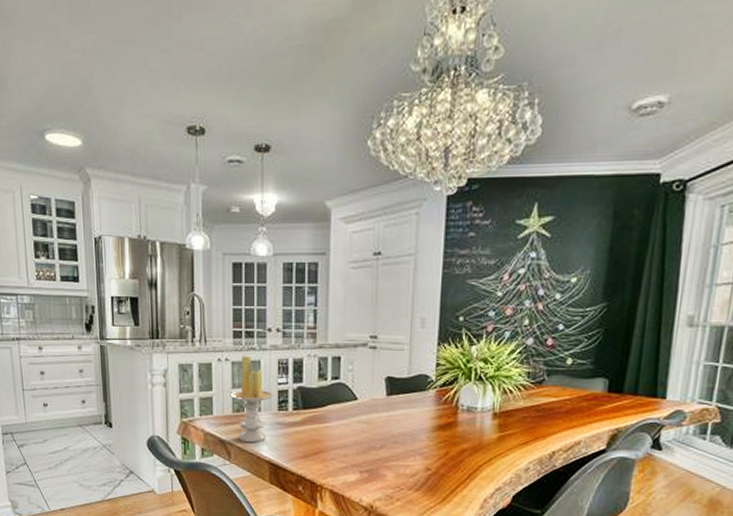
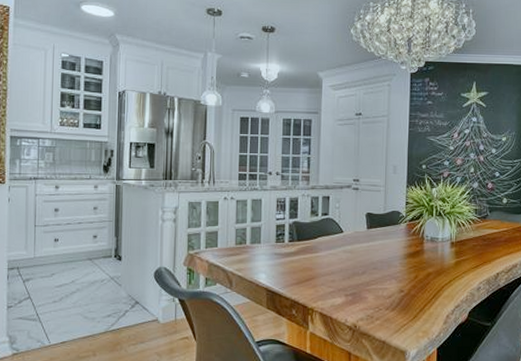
candle: present [230,355,274,443] -> none [233,195,273,272]

